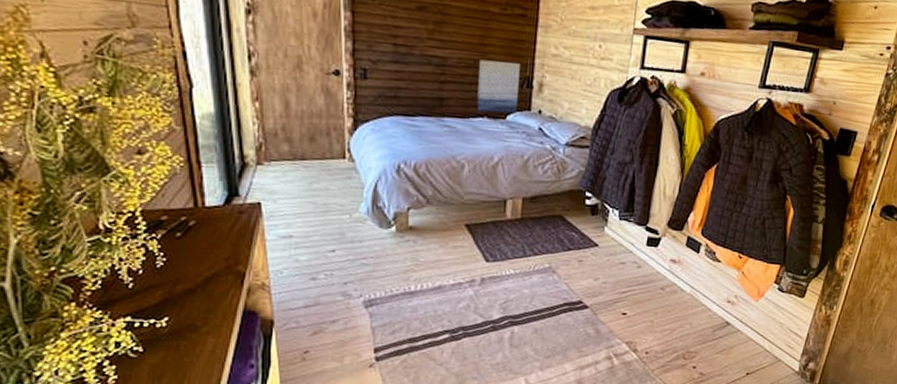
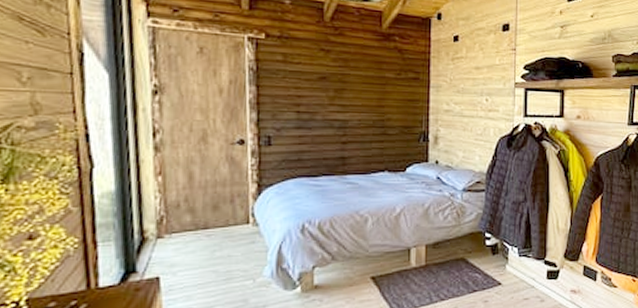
wall art: present [476,59,520,114] -> none [377,119,417,167]

